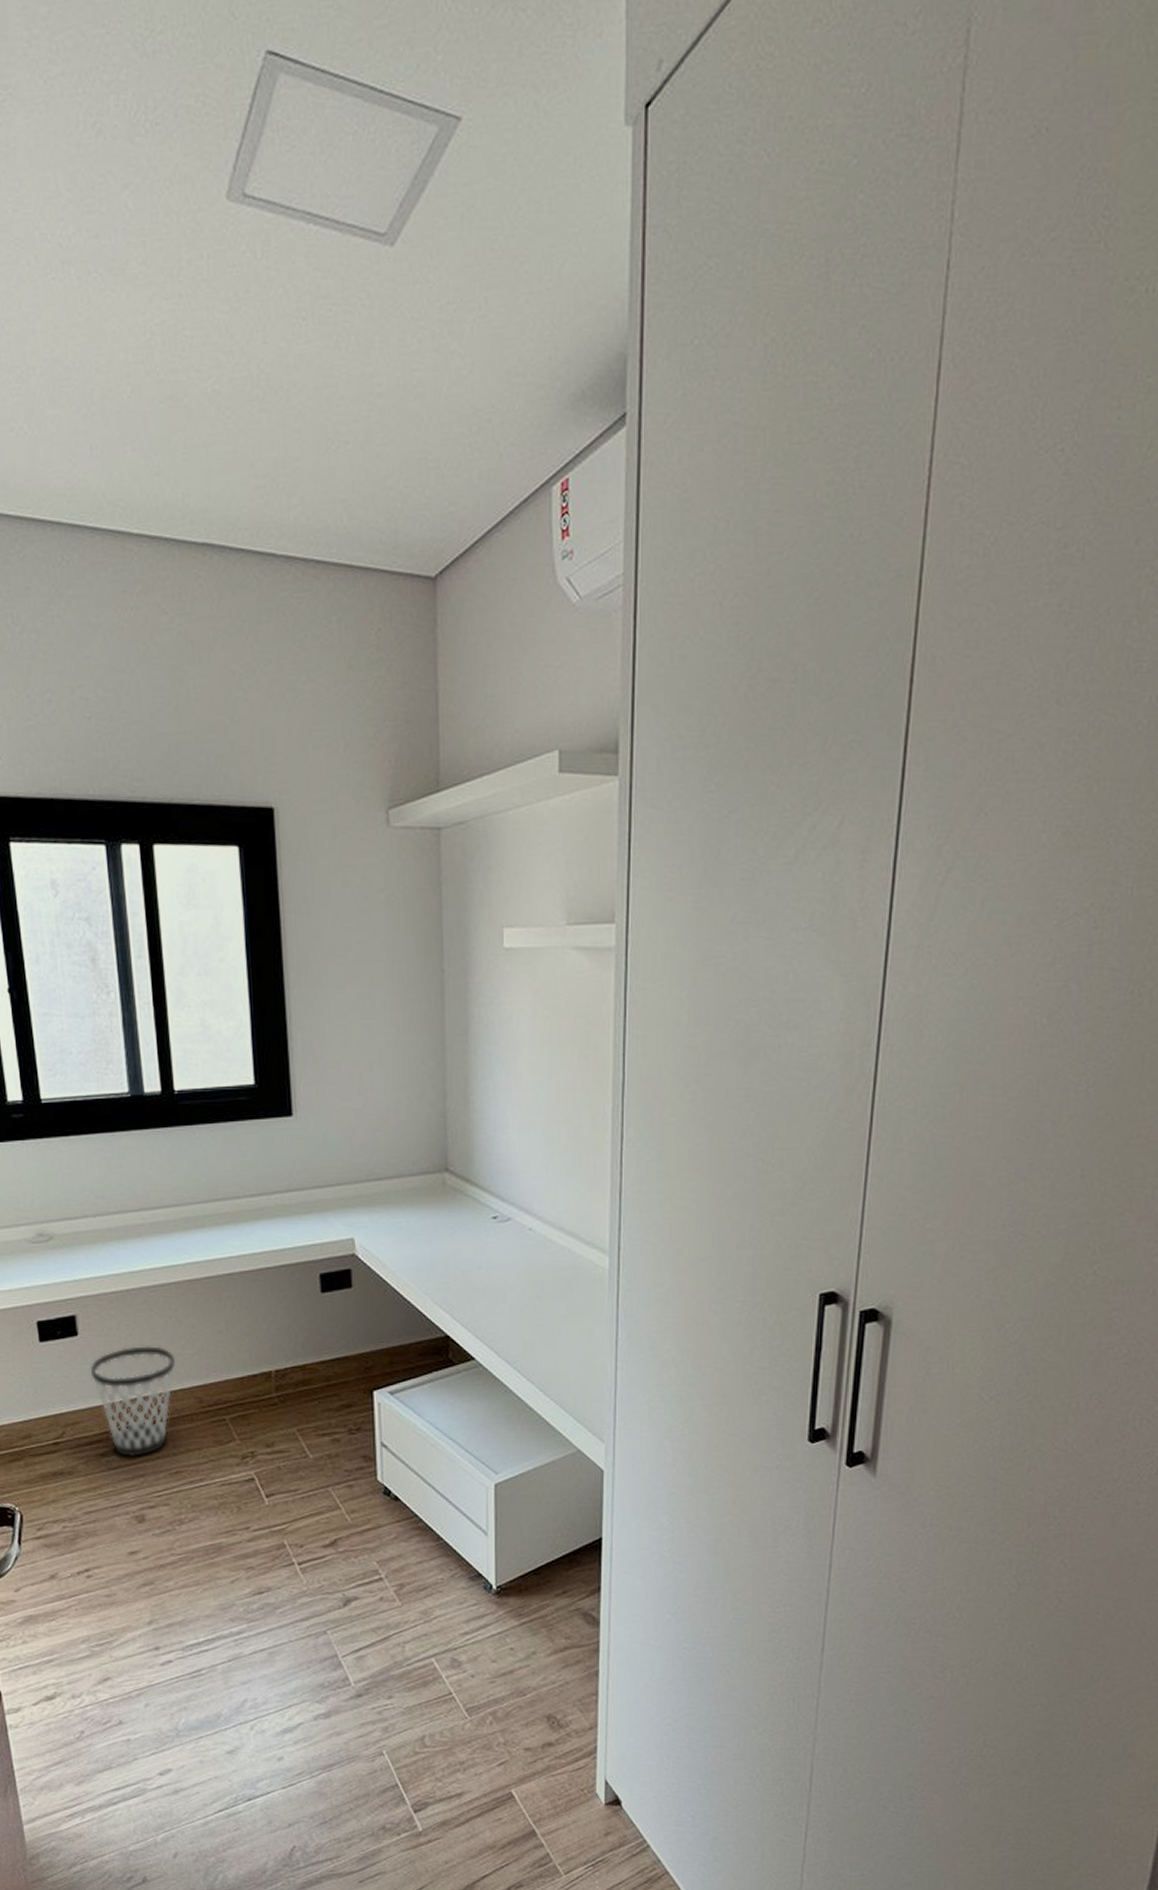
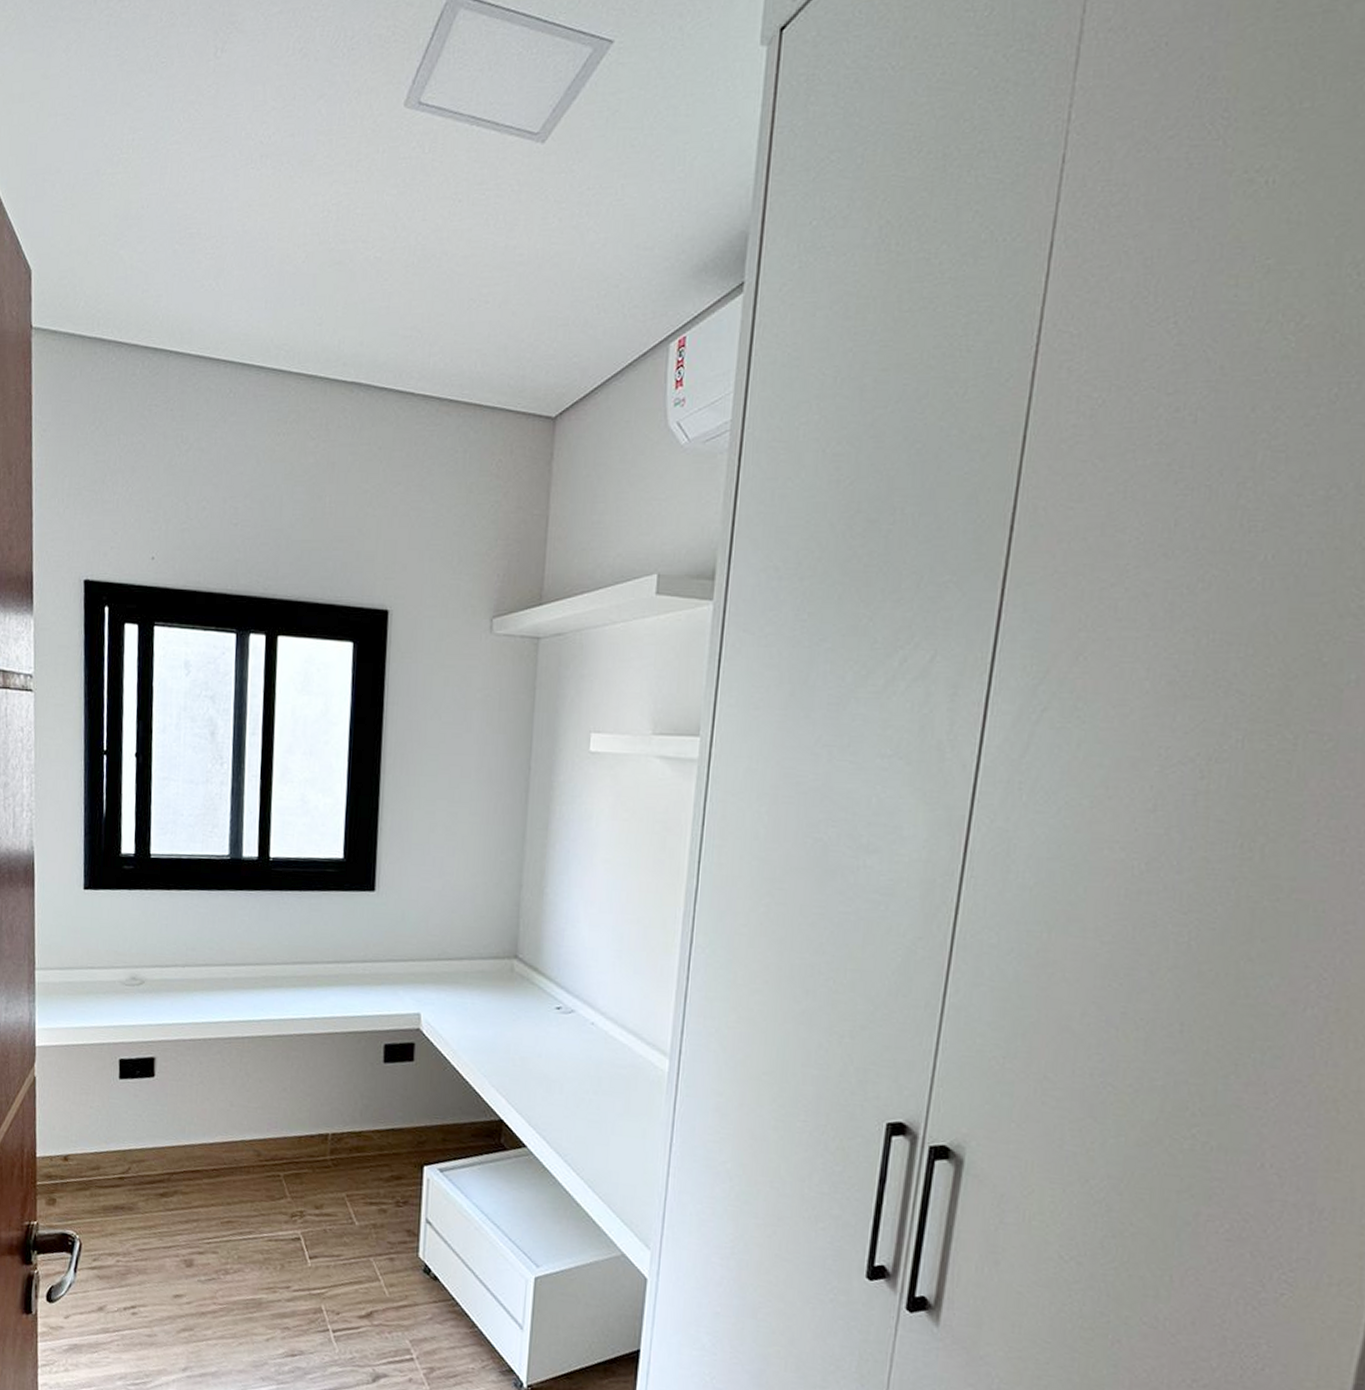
wastebasket: present [90,1346,176,1458] -> none [161,1093,241,1202]

